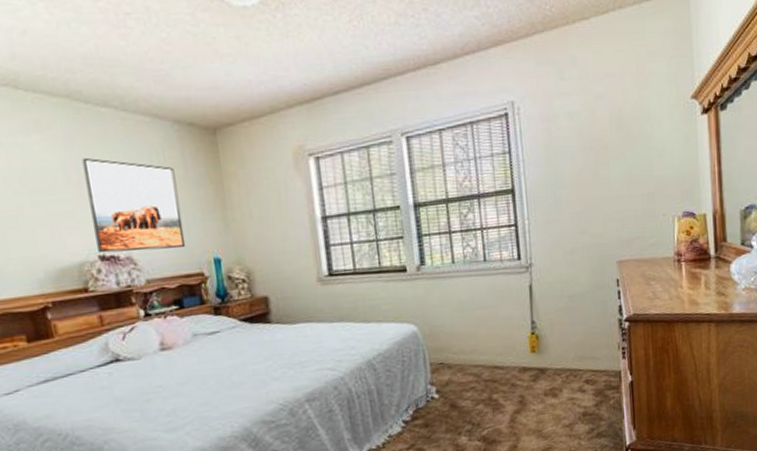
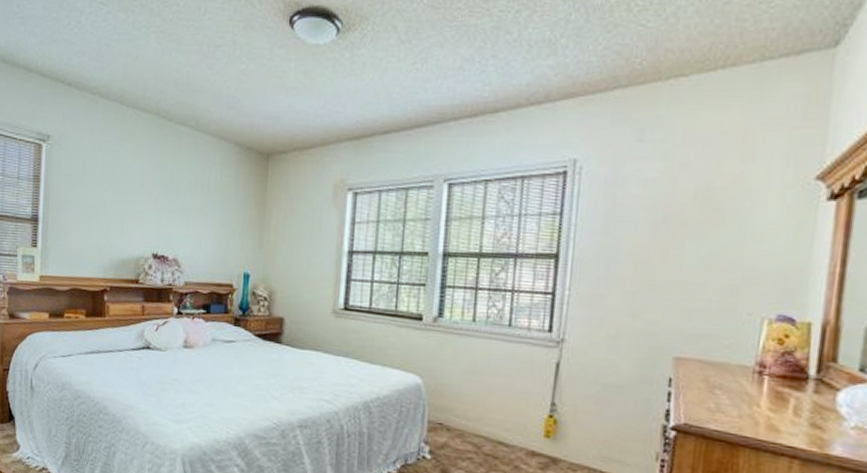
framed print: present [82,157,186,254] -> none [152,167,227,259]

